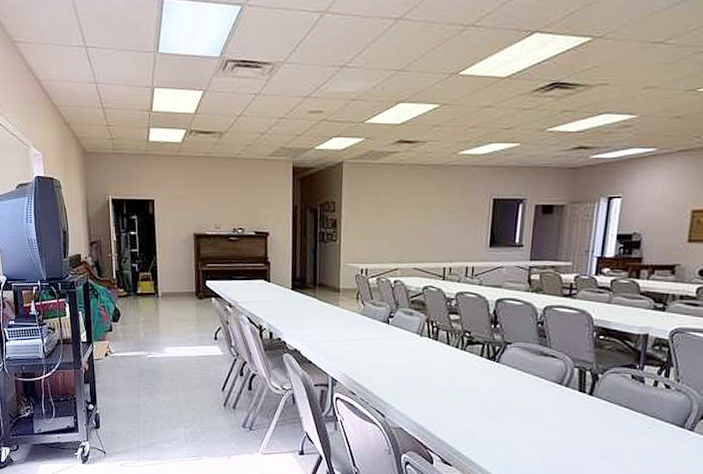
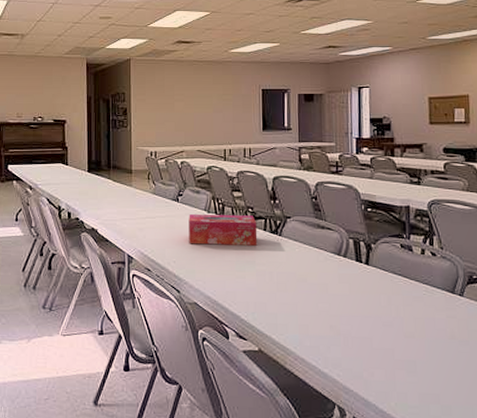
tissue box: none [397,337,474,372] -> present [189,214,258,246]

